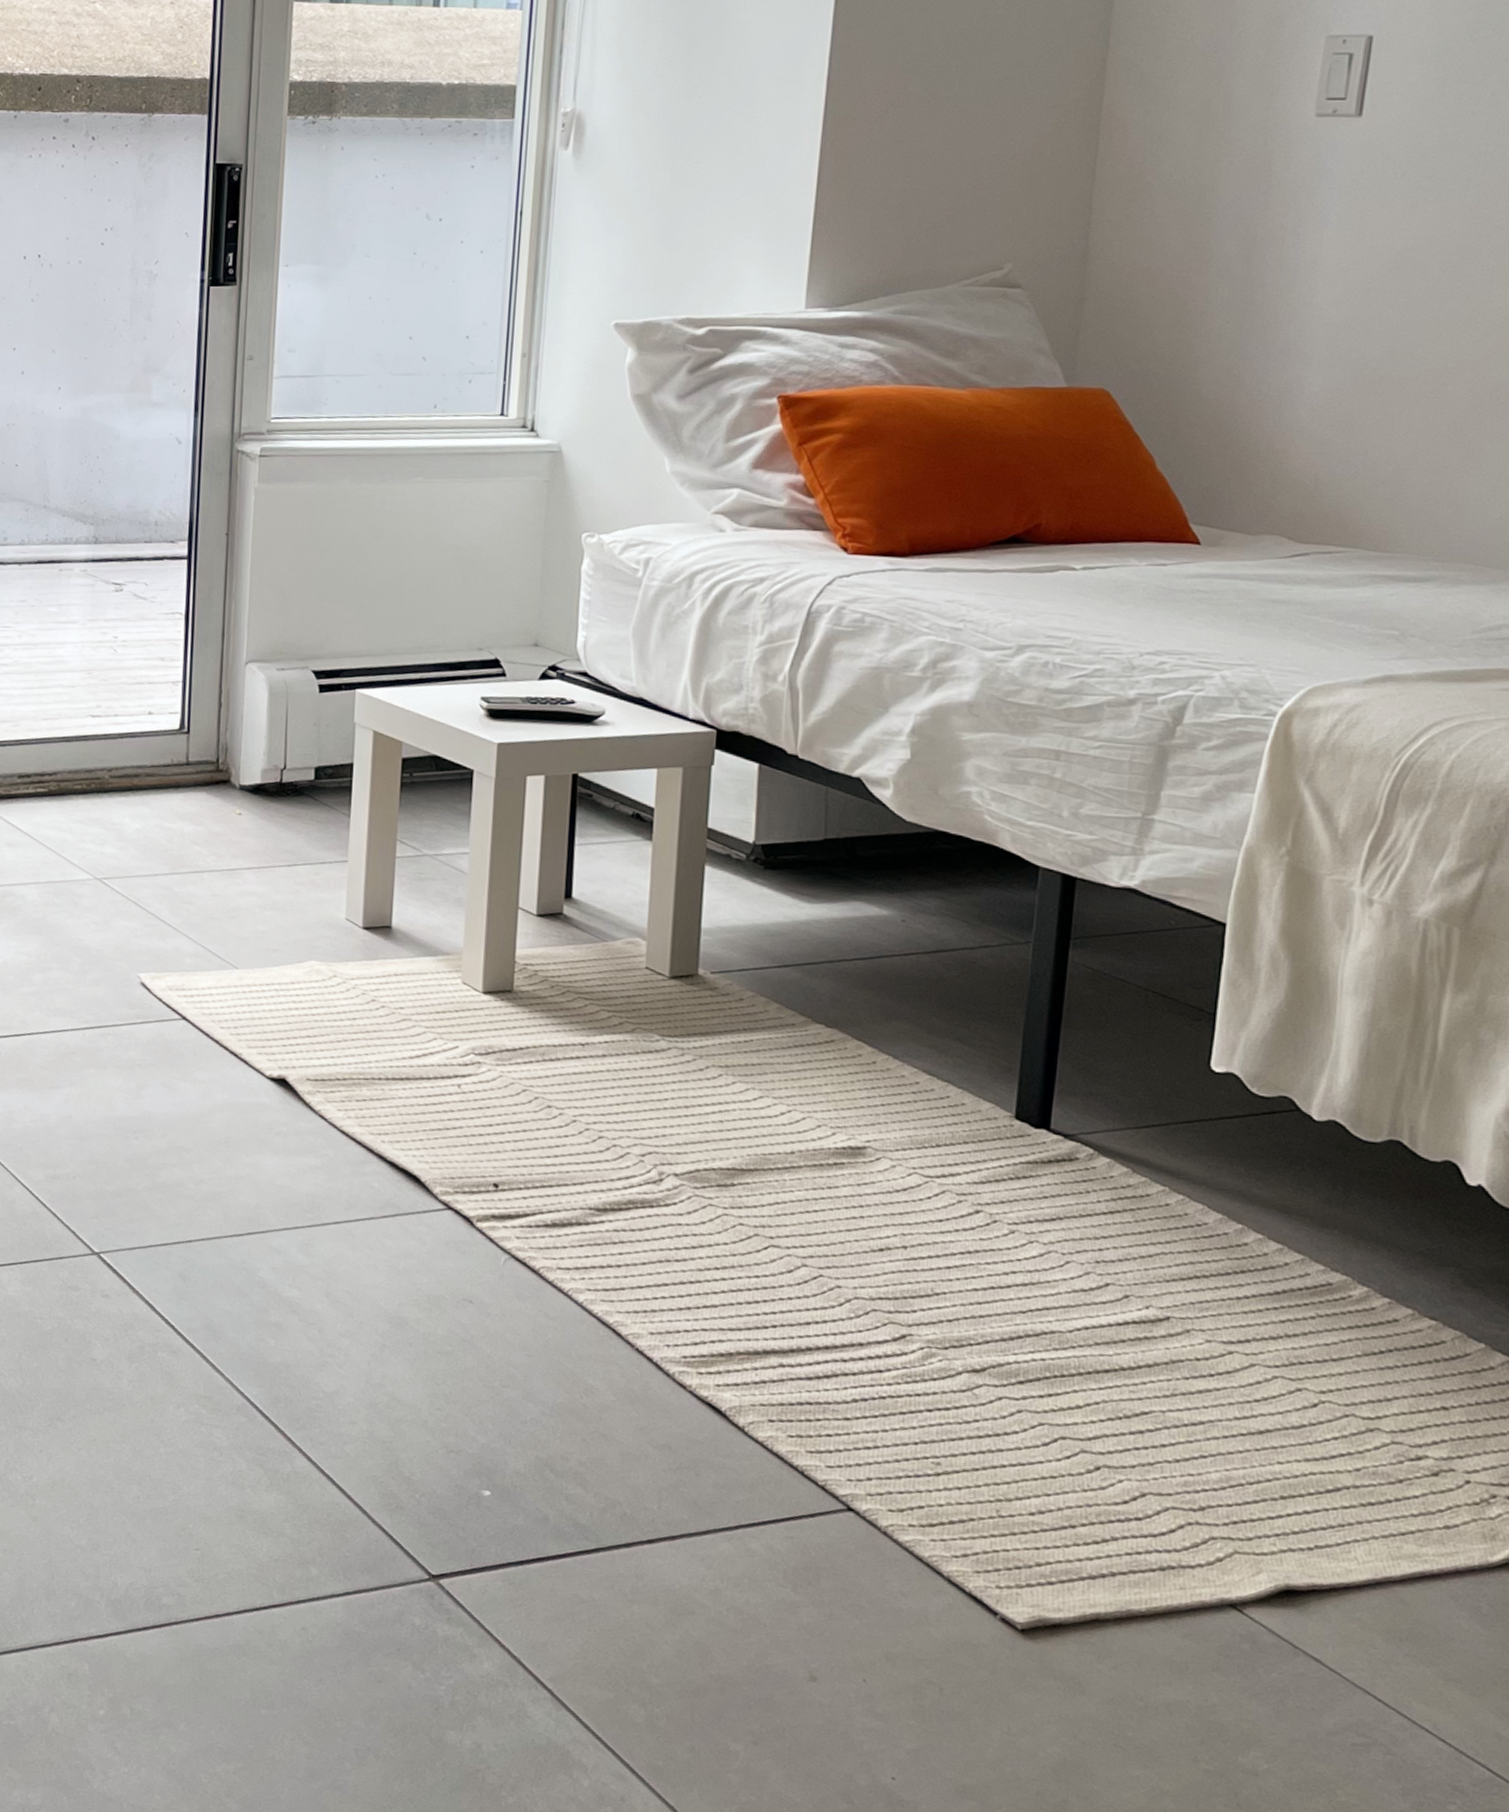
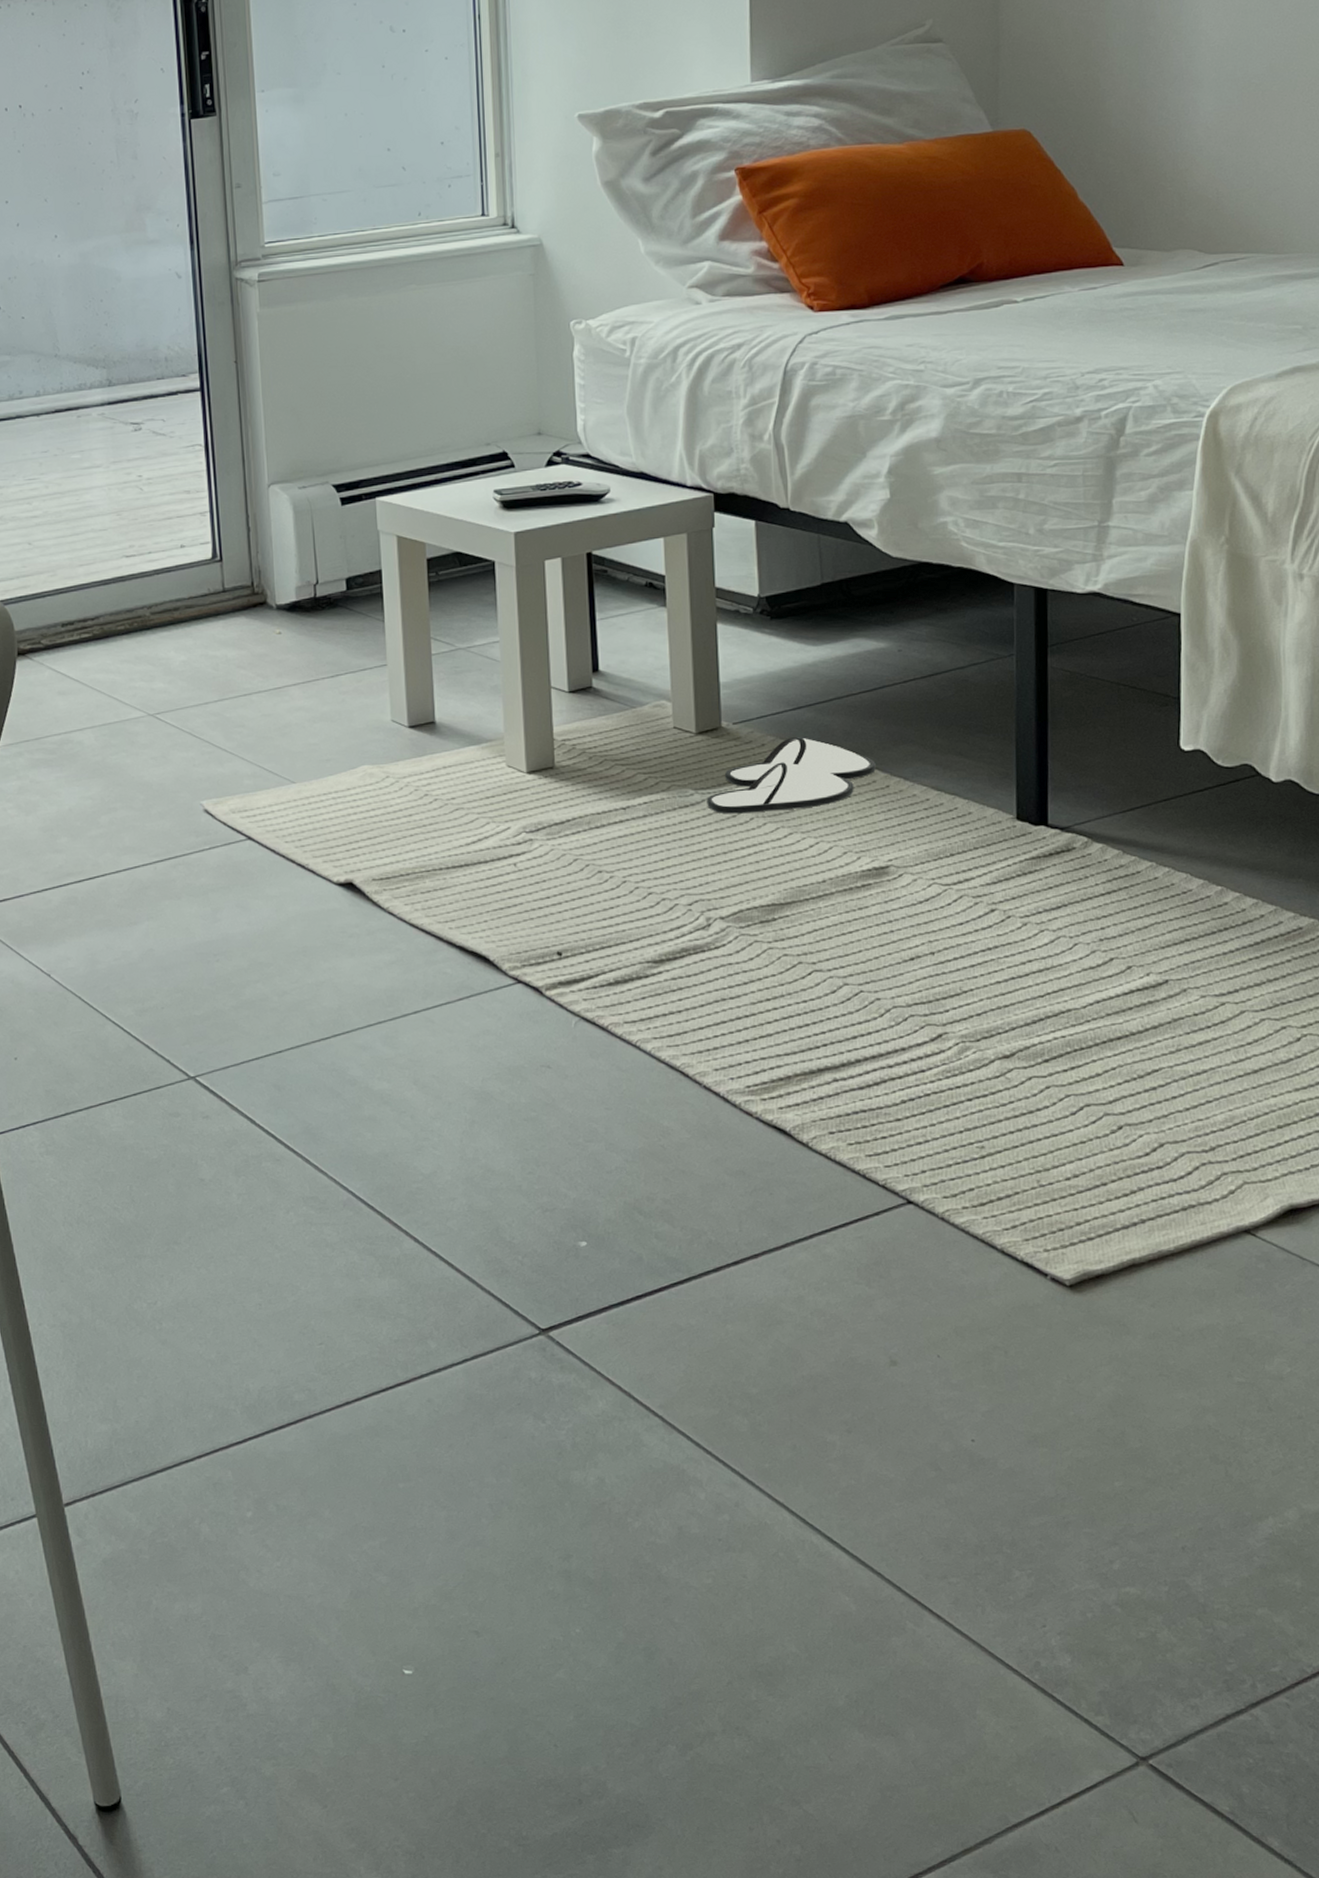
slippers: none [673,996,864,1073] -> present [707,737,876,814]

